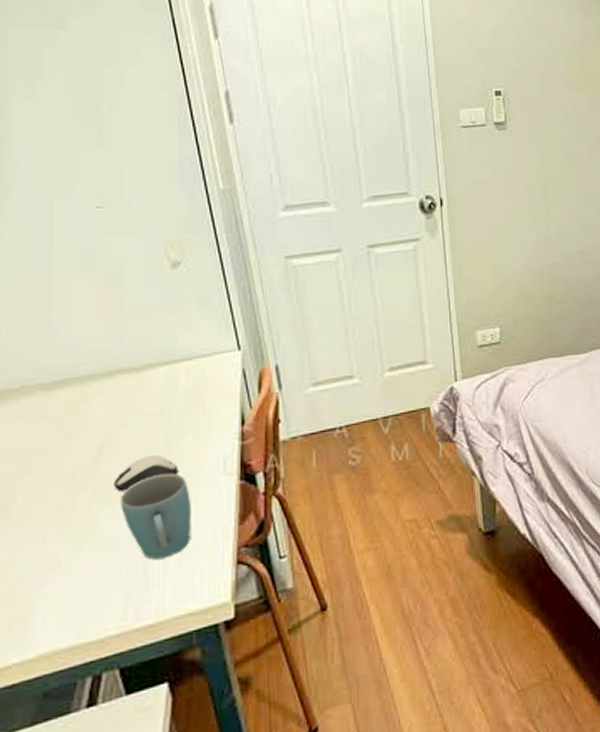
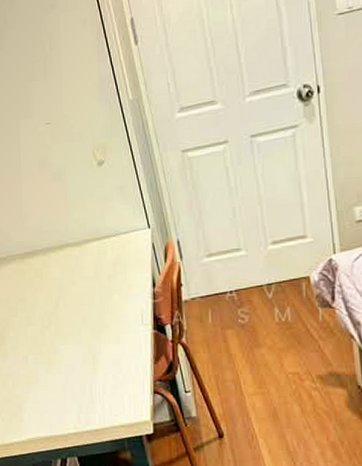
computer mouse: present [114,455,178,492] -> none [68,308,110,333]
mug: present [119,472,191,560] -> none [72,321,120,383]

